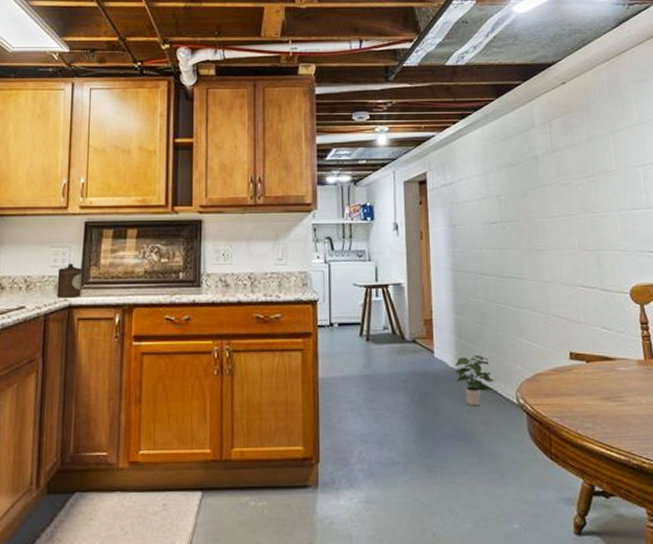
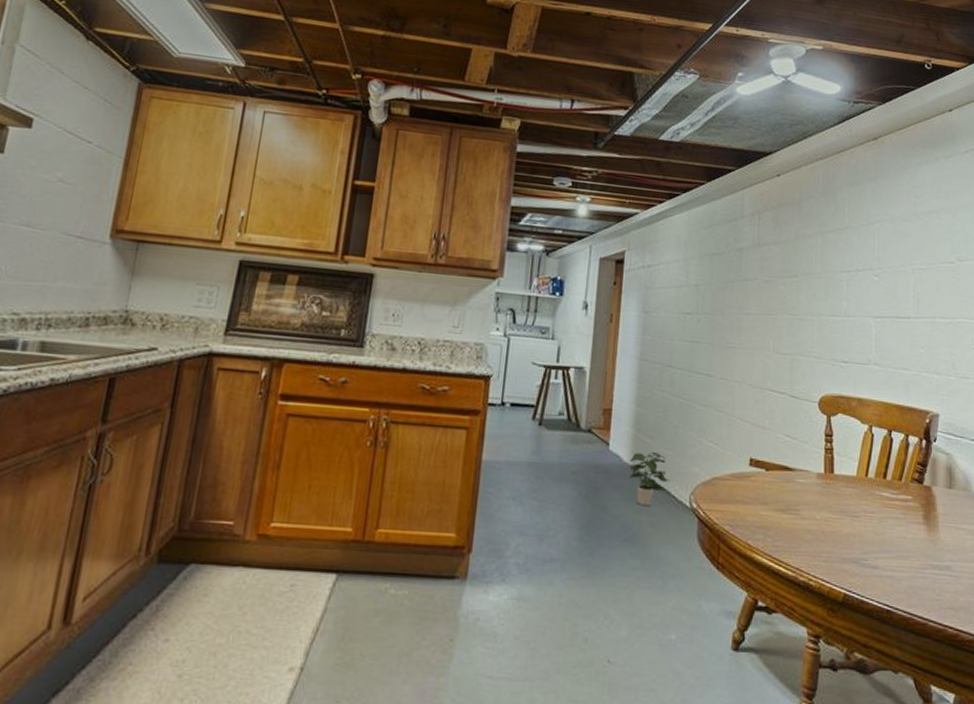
canister: present [56,263,82,298] -> none [196,305,230,345]

